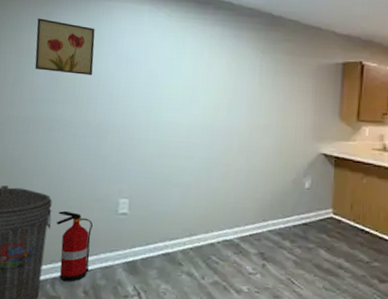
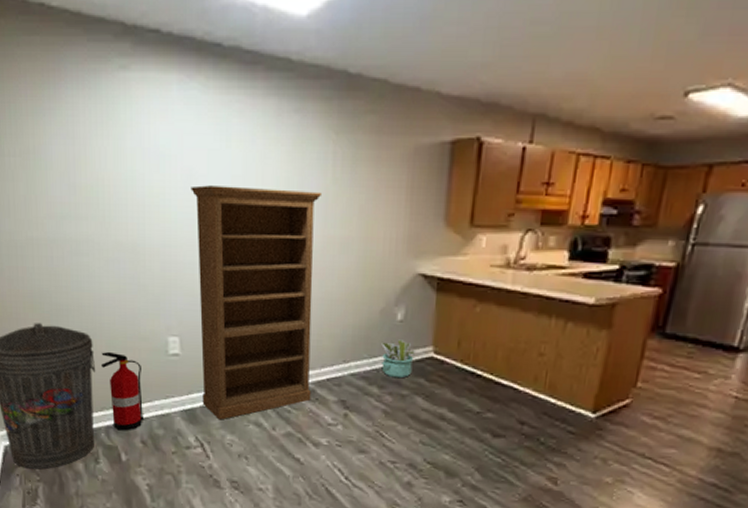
wall art: present [34,18,95,75] -> none [39,104,117,180]
bookshelf: none [143,83,251,271] -> present [191,185,323,420]
decorative plant: none [293,203,320,234] -> present [381,339,416,379]

